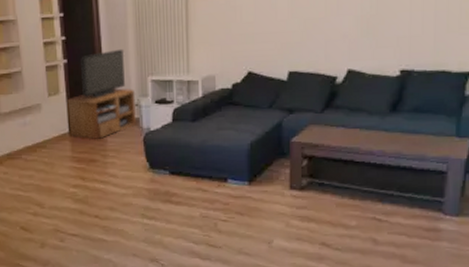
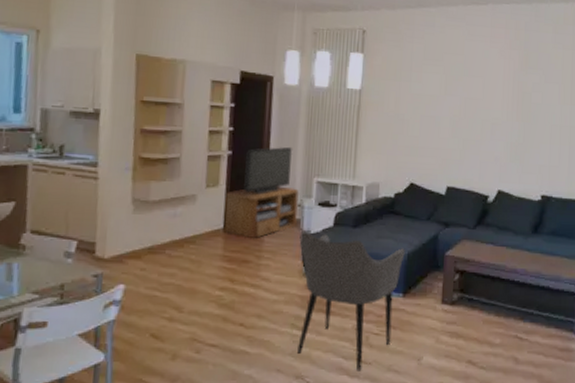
armchair: none [140,128,248,254] -> present [297,230,405,371]

